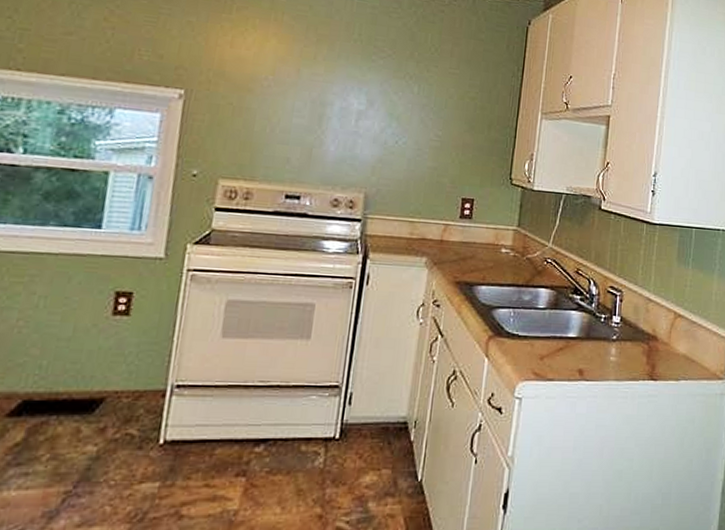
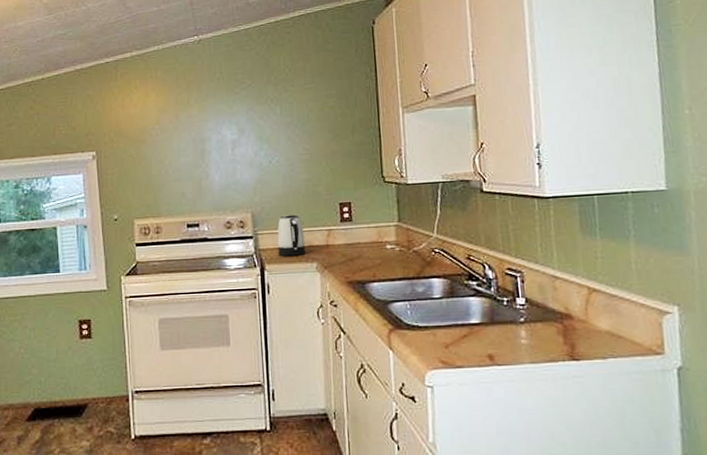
kettle: none [386,202,420,248] -> present [277,214,306,256]

